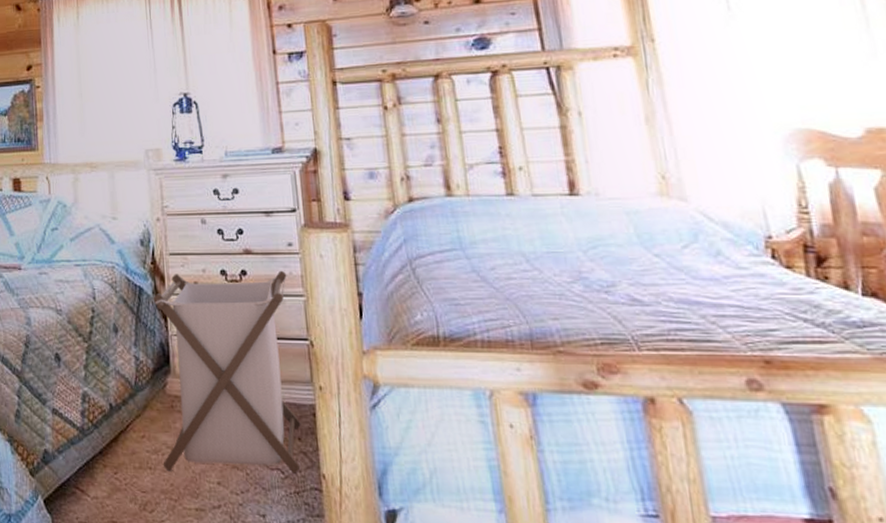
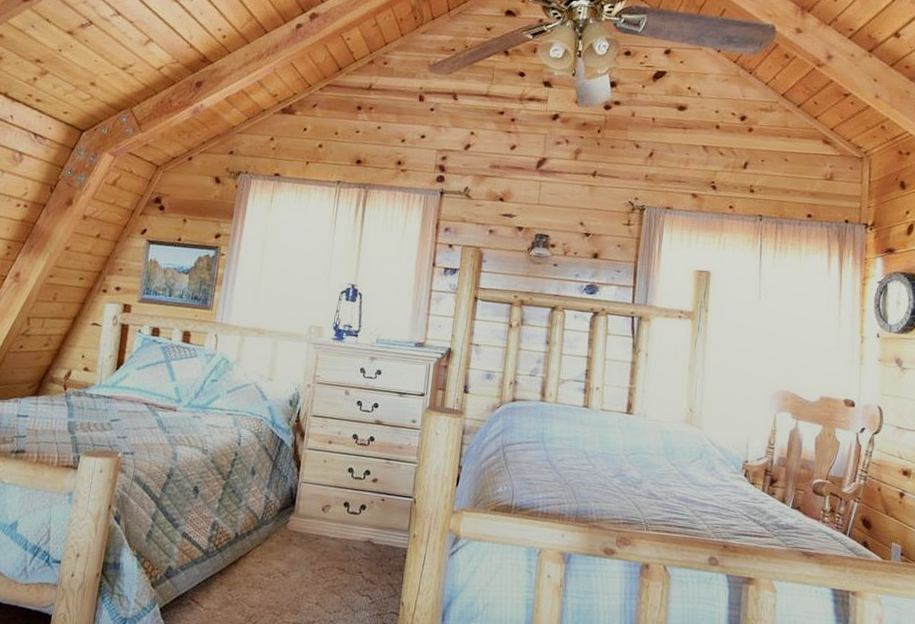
laundry basket: present [153,270,301,474] -> none [272,432,407,600]

